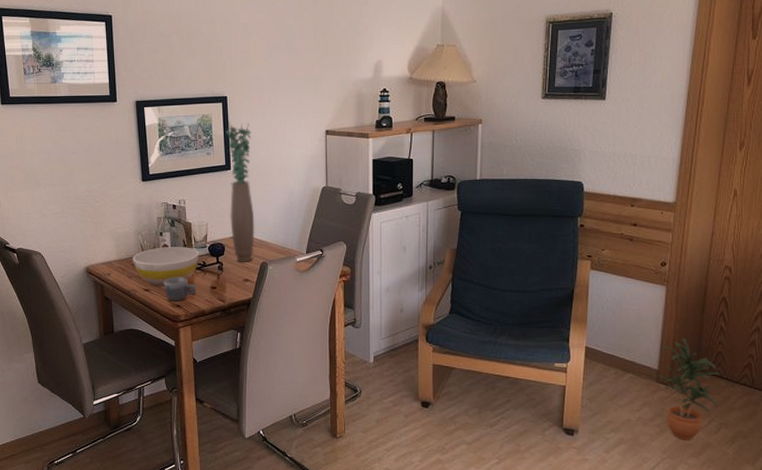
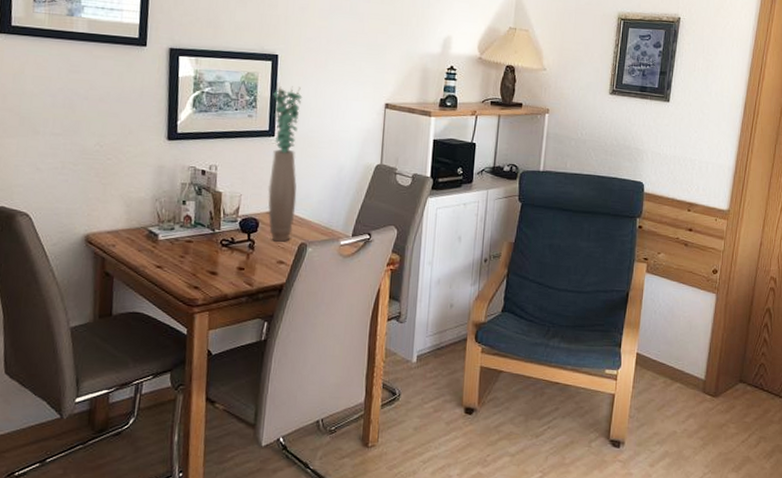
bowl: present [132,247,200,287] -> none [145,217,228,265]
cup: present [163,277,197,302] -> none [180,253,221,283]
potted plant: present [658,337,722,440] -> none [704,347,764,454]

